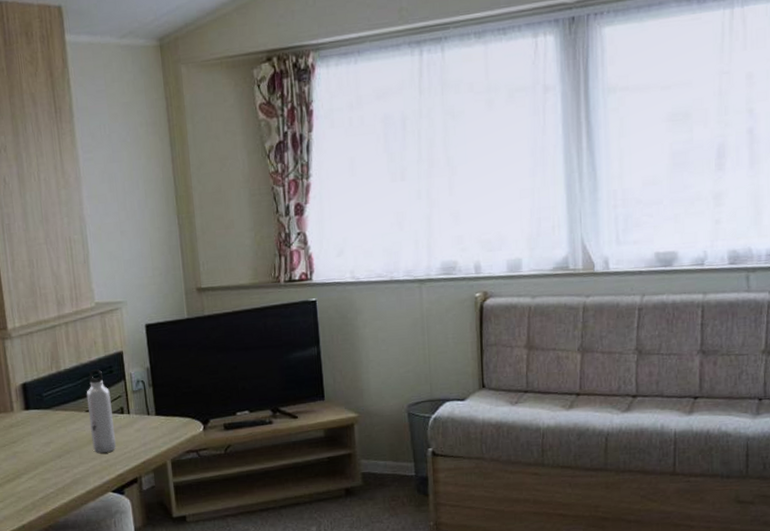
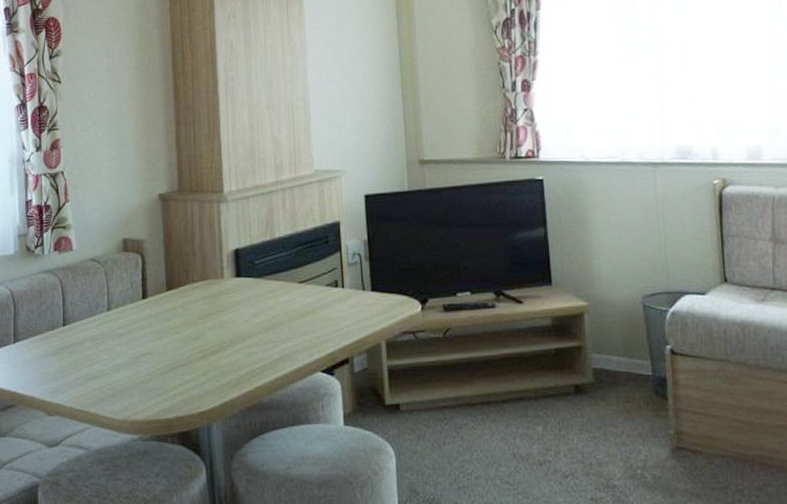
water bottle: present [86,369,117,453] -> none [299,239,329,328]

